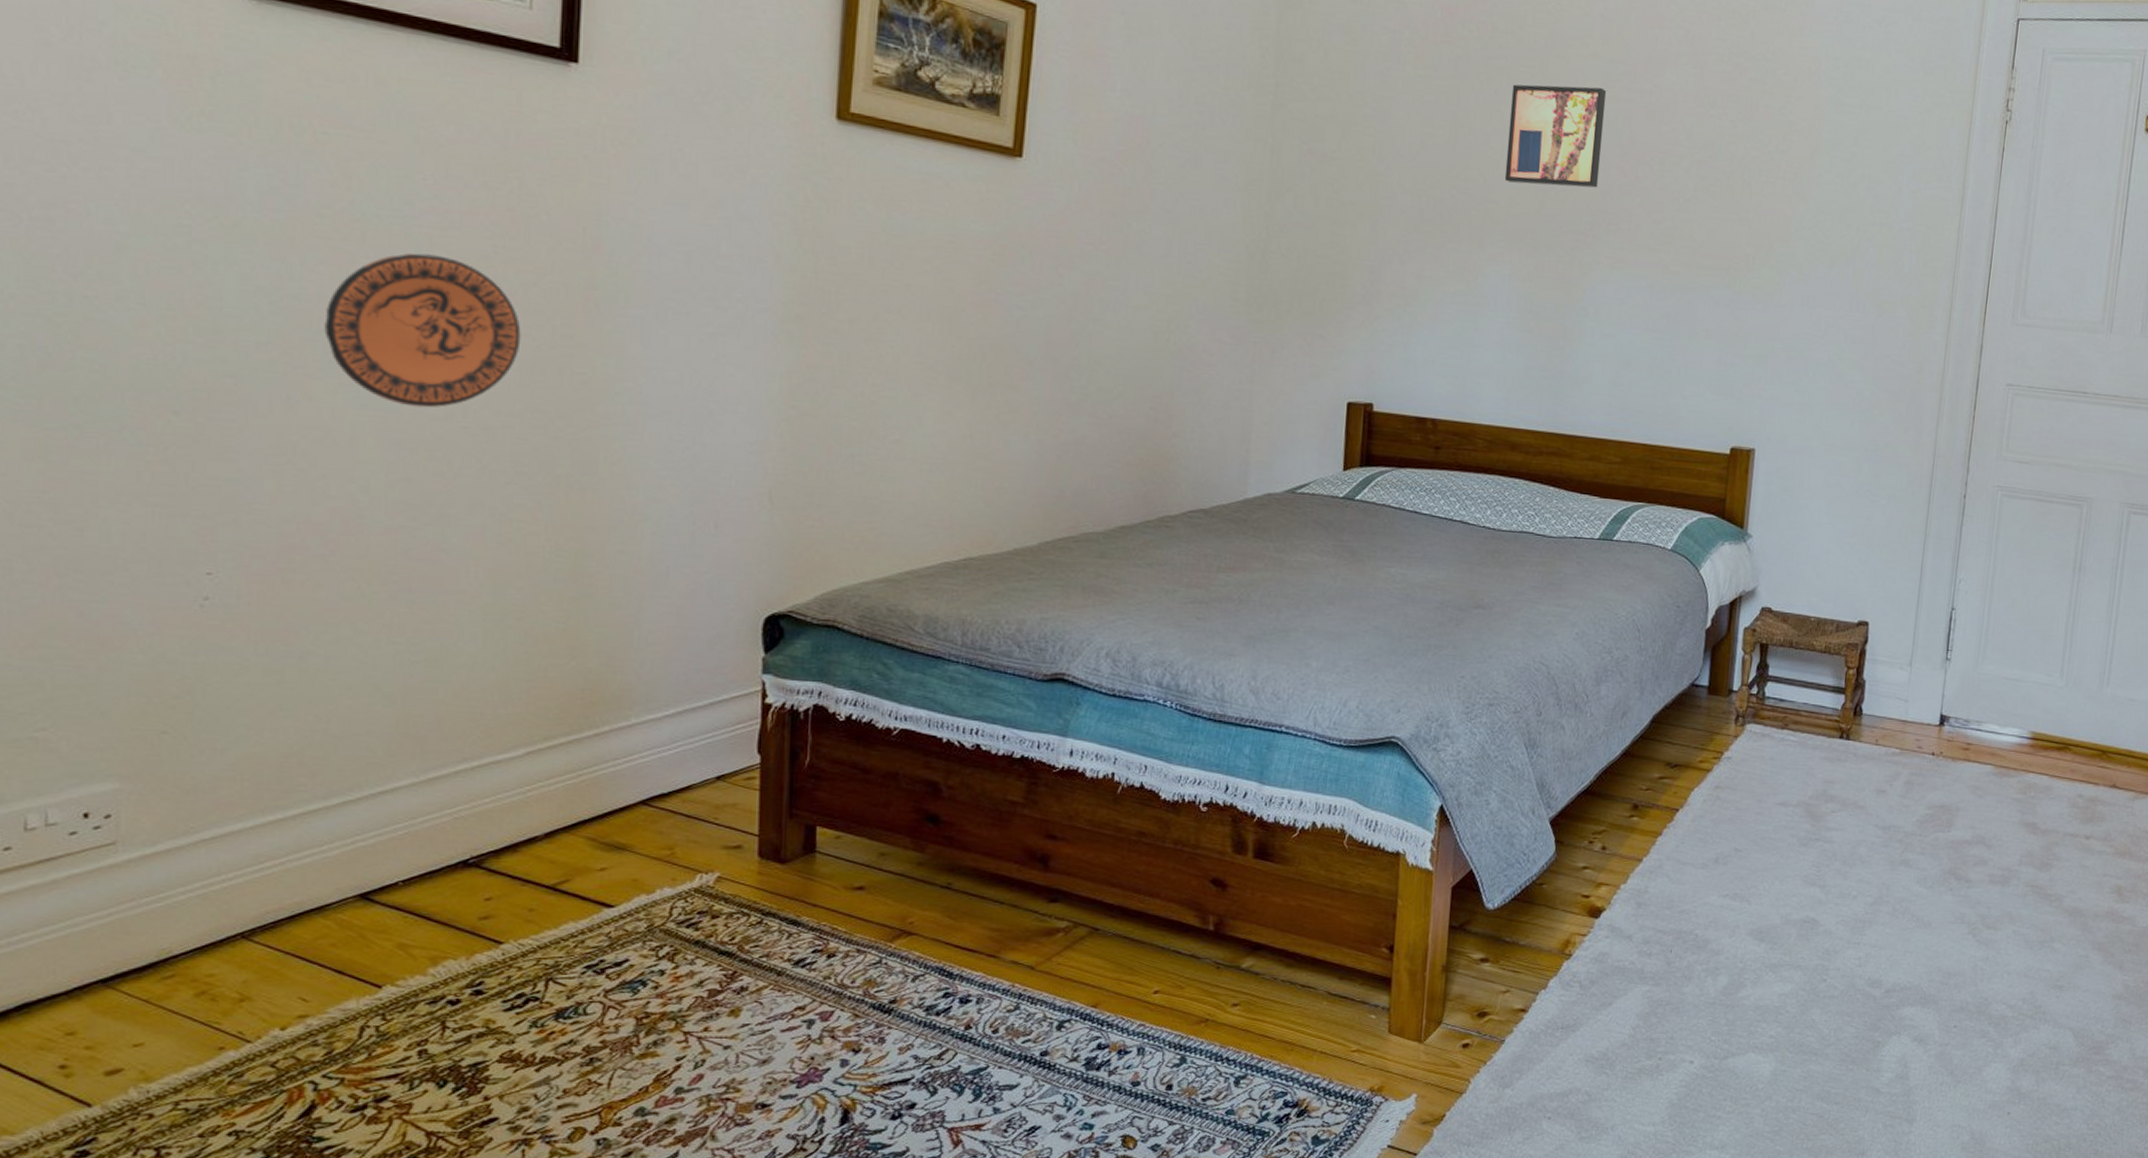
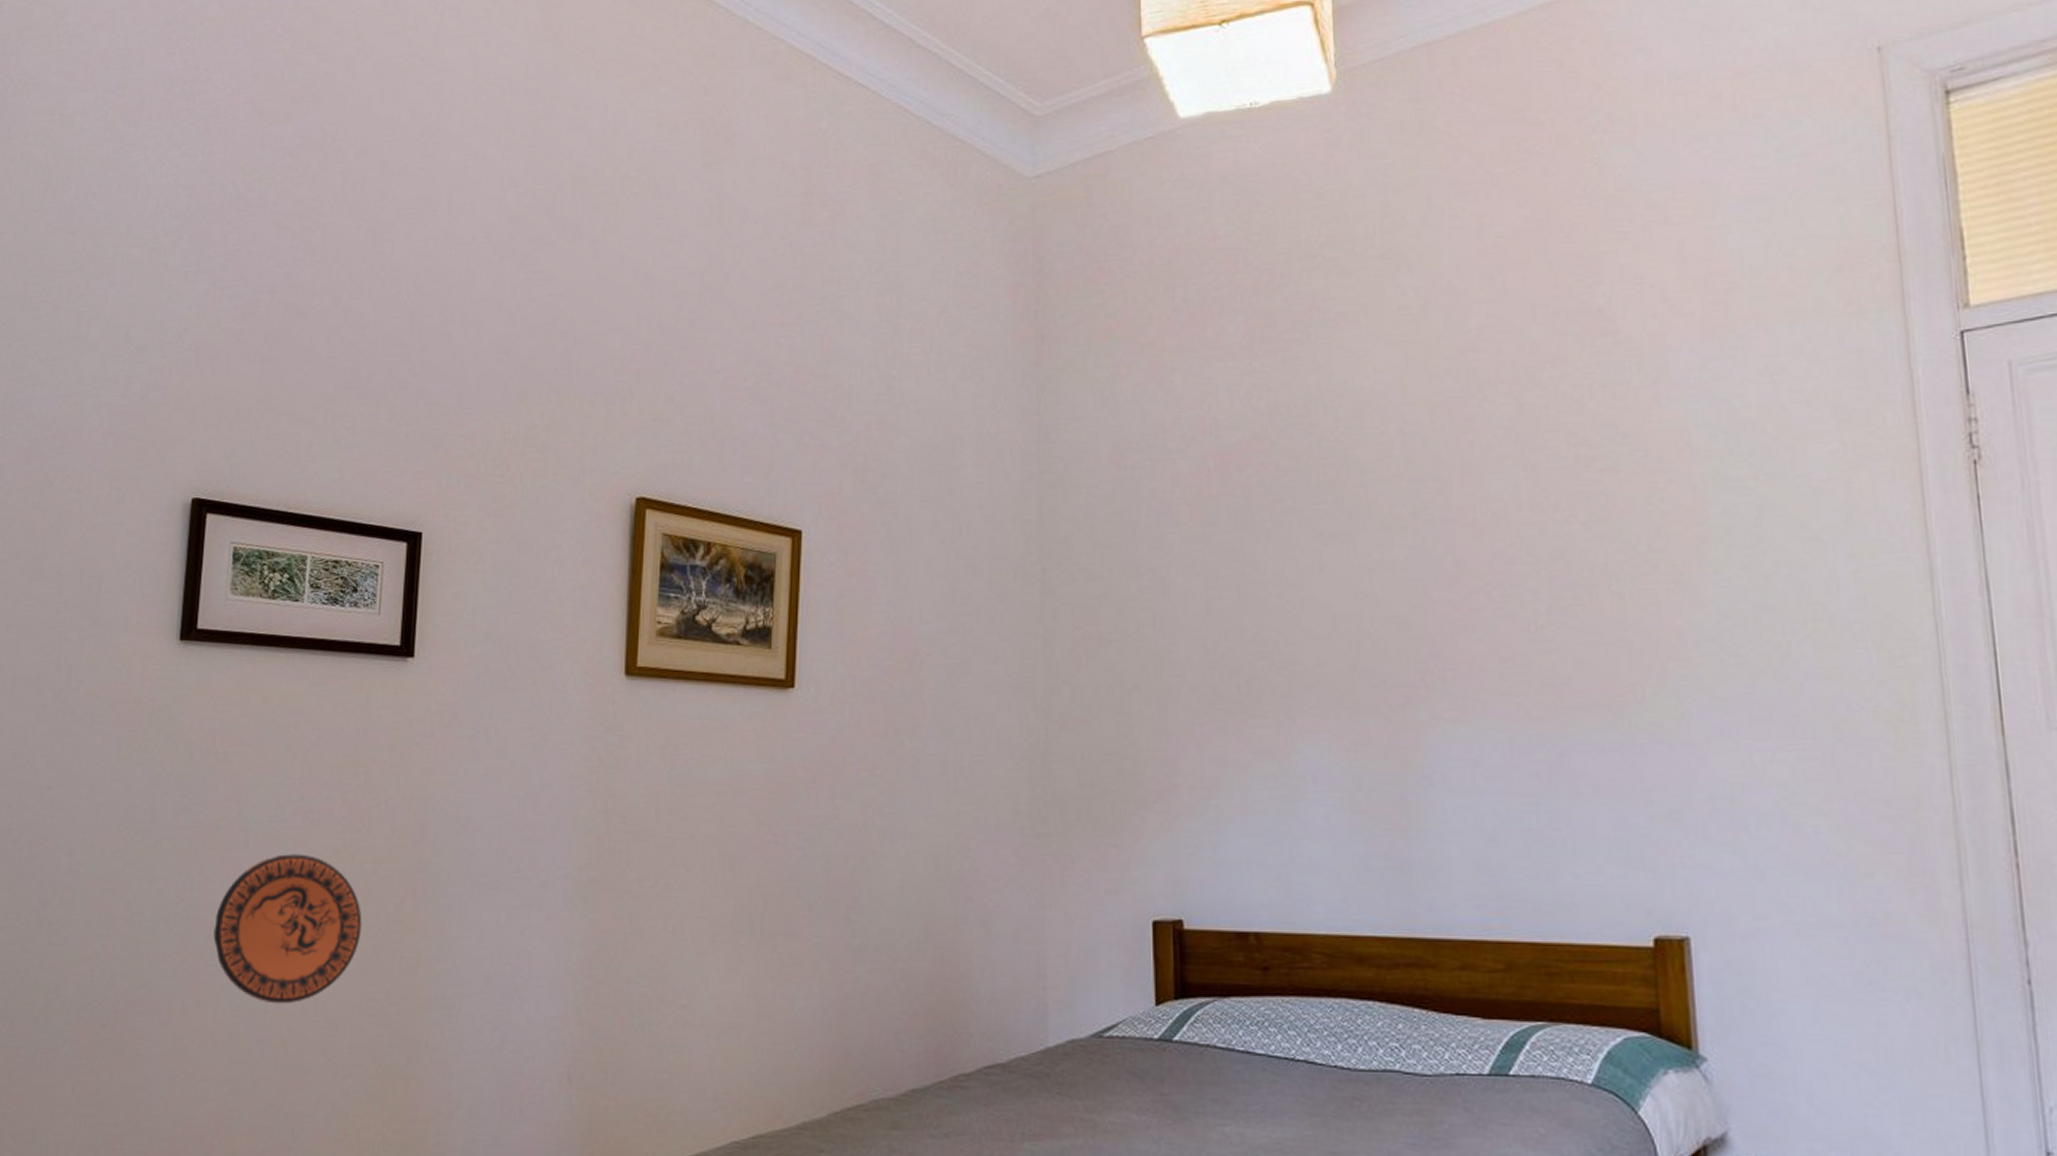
wall art: present [1504,84,1607,188] -> none [1304,513,1424,638]

